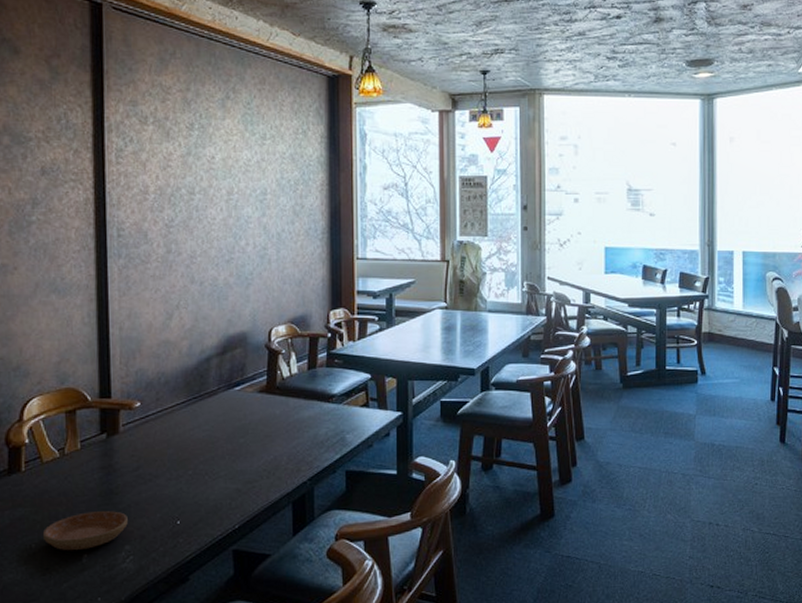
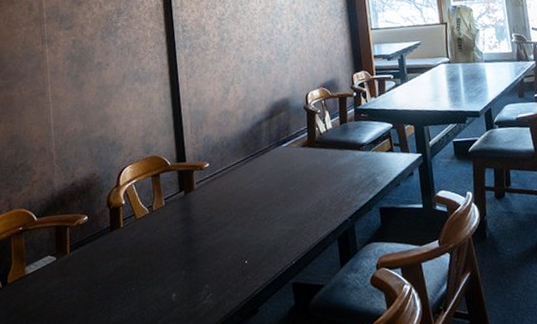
saucer: present [42,511,128,551] -> none [139,255,206,292]

